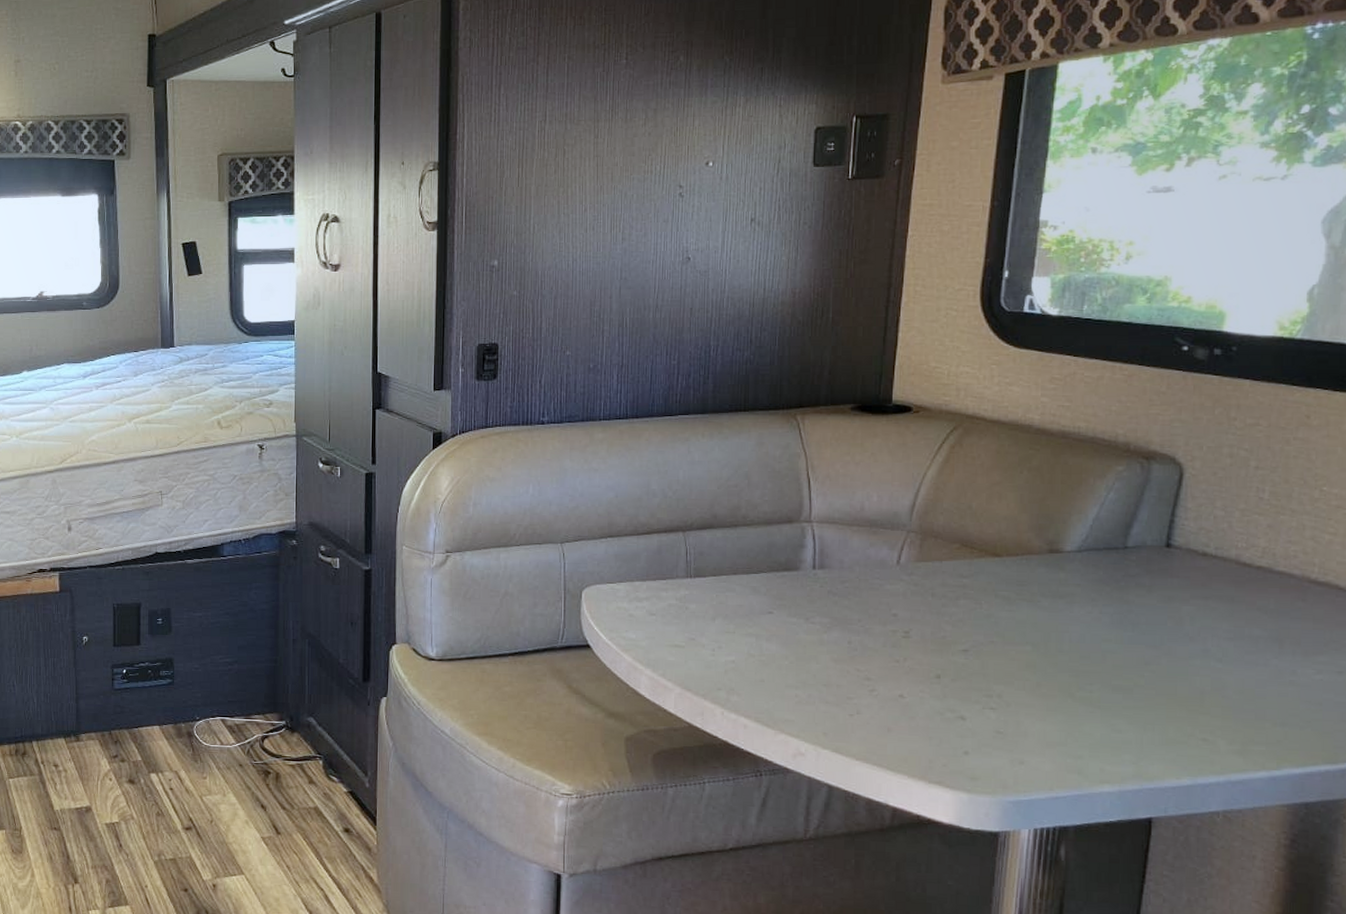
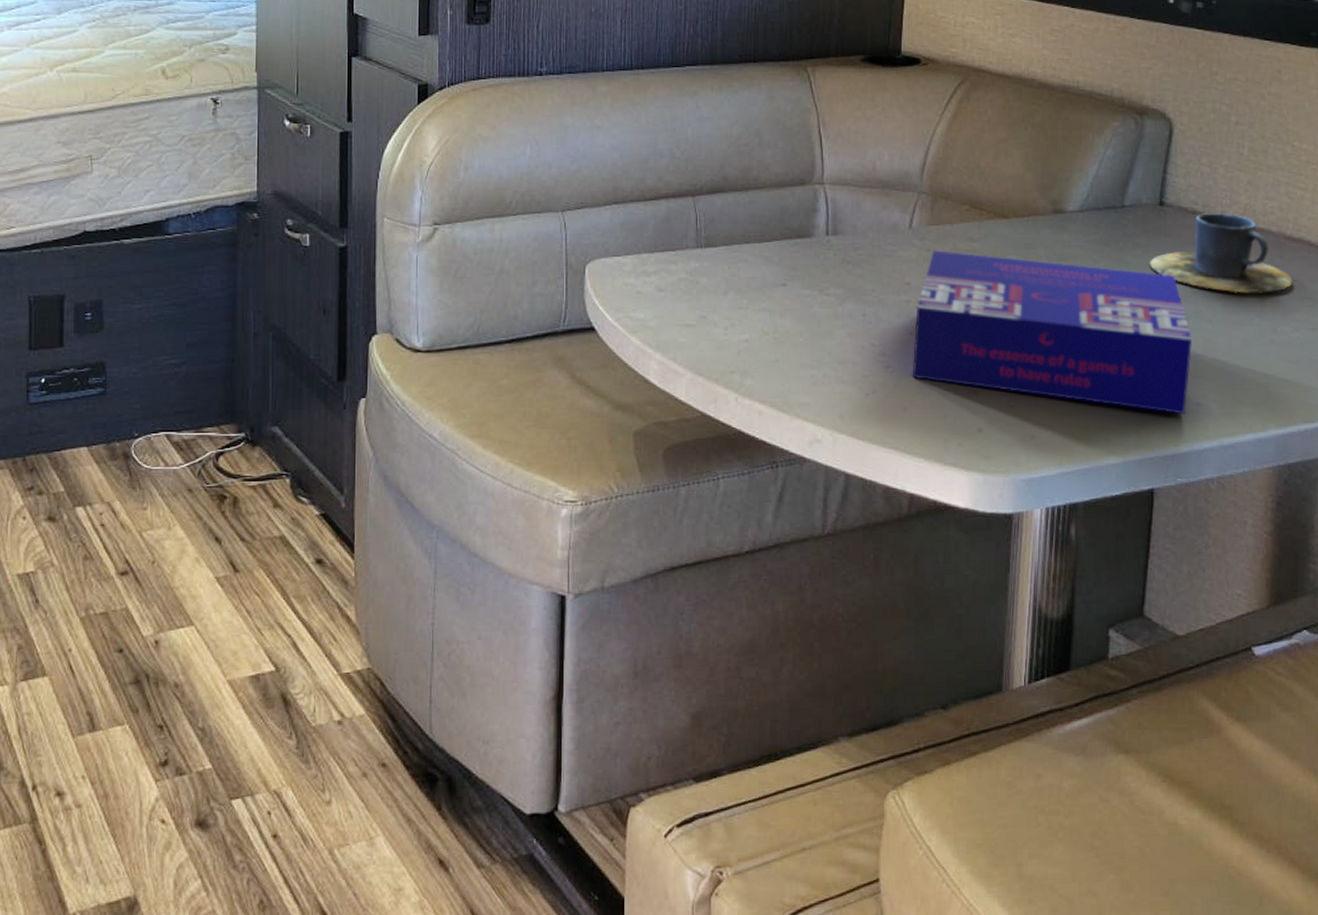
board game: none [897,585,1200,749] -> present [912,250,1193,415]
cup: none [1154,554,1317,635] -> present [1150,212,1293,293]

